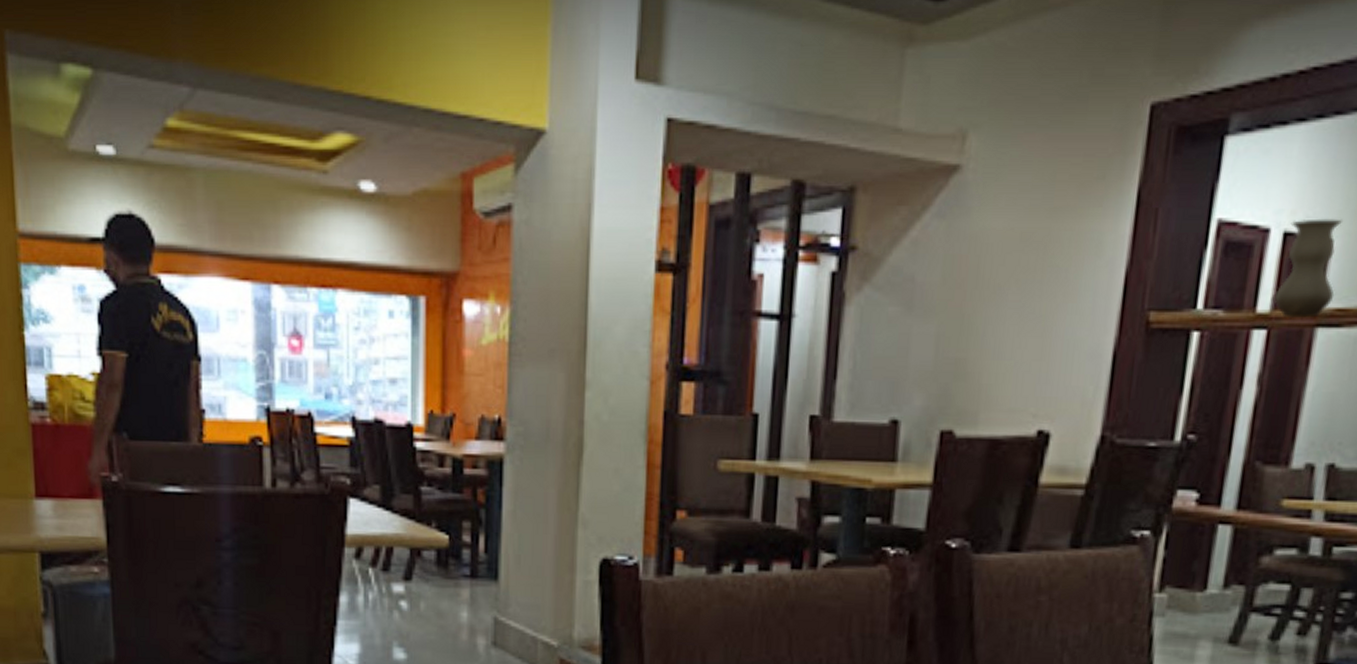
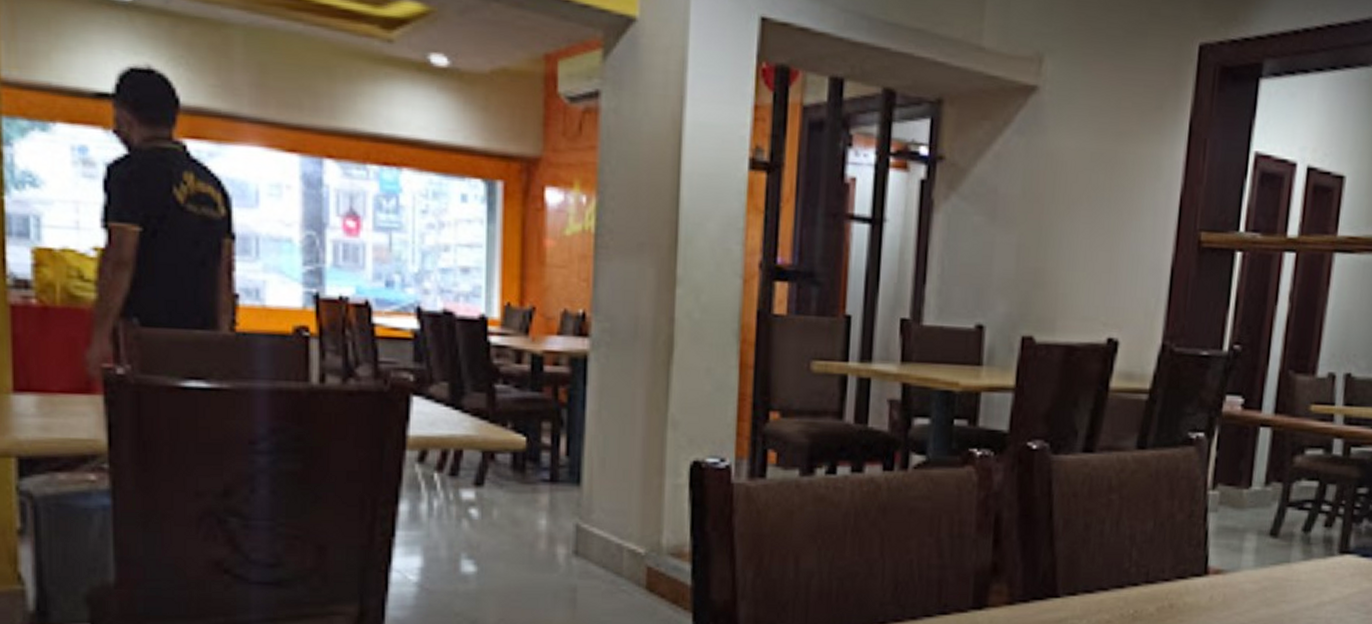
vase: present [1274,218,1344,319] -> none [1301,157,1353,245]

